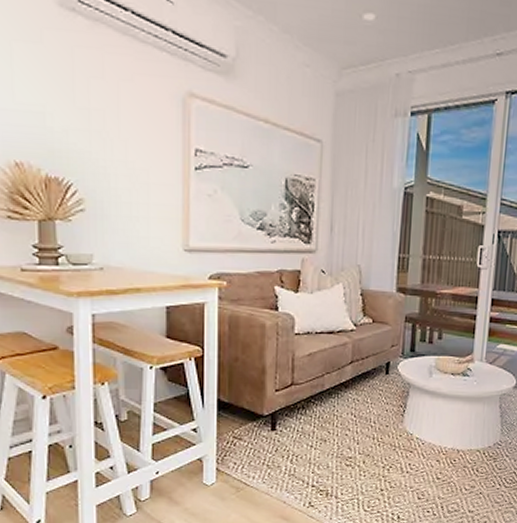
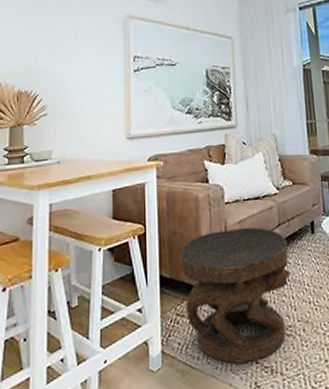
side table: none [241,362,358,485] -> present [180,227,290,364]

